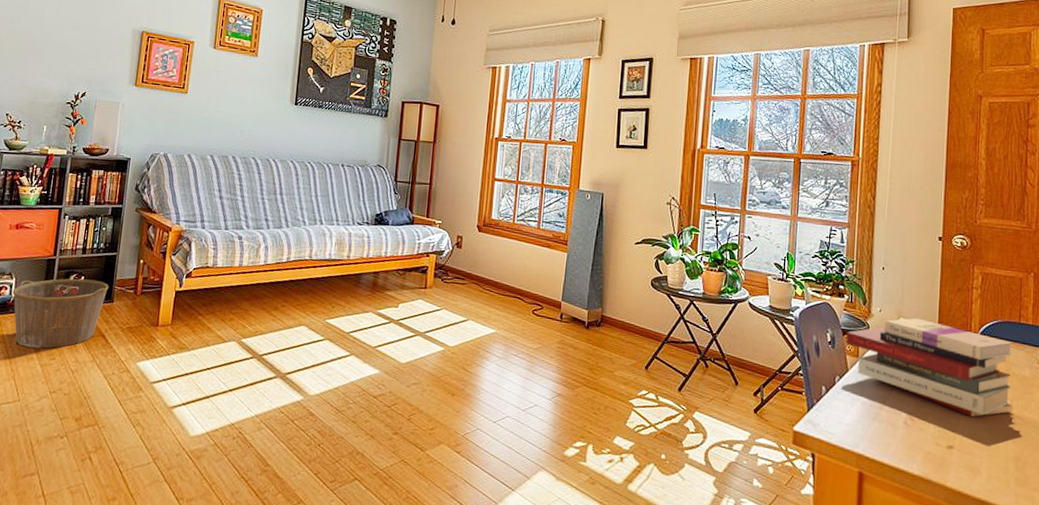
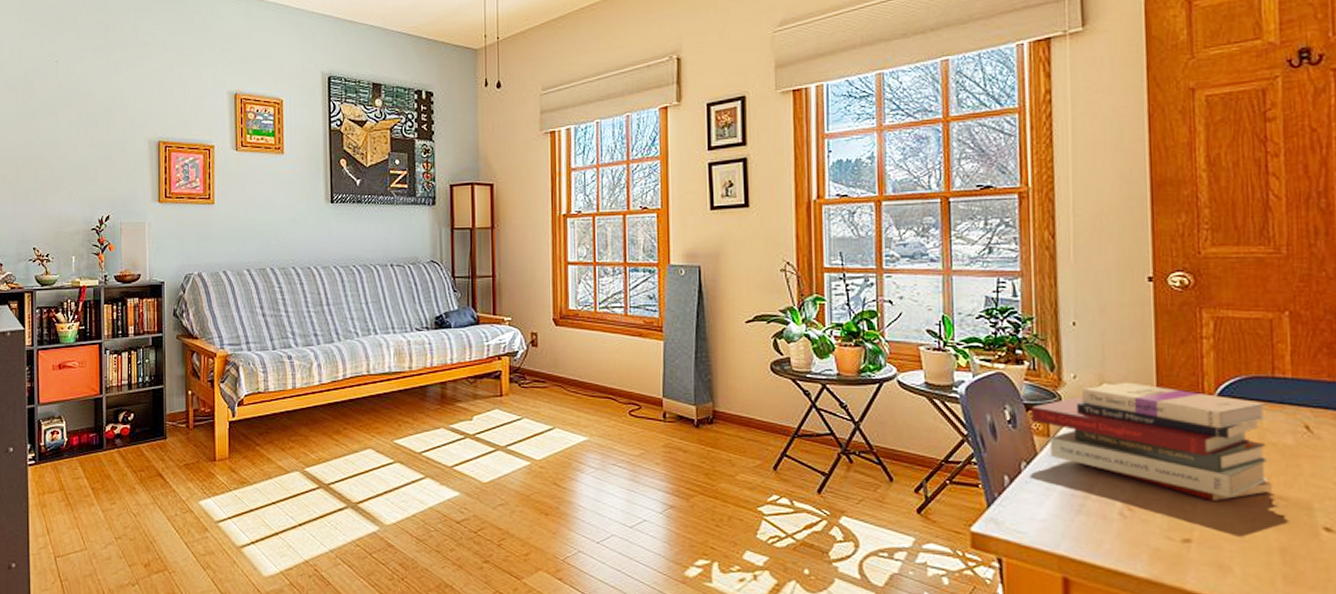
basket: present [12,278,109,349] -> none [64,416,160,493]

